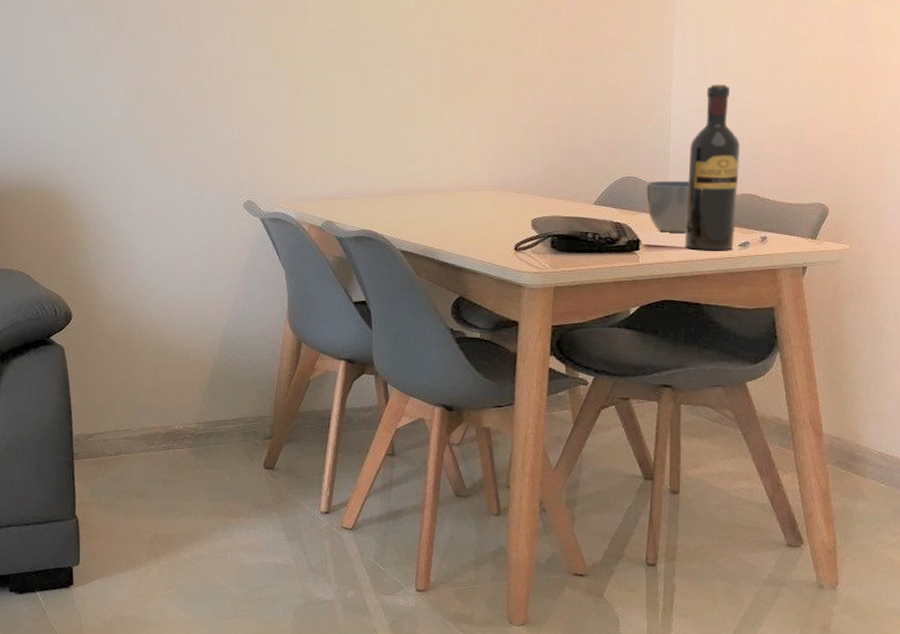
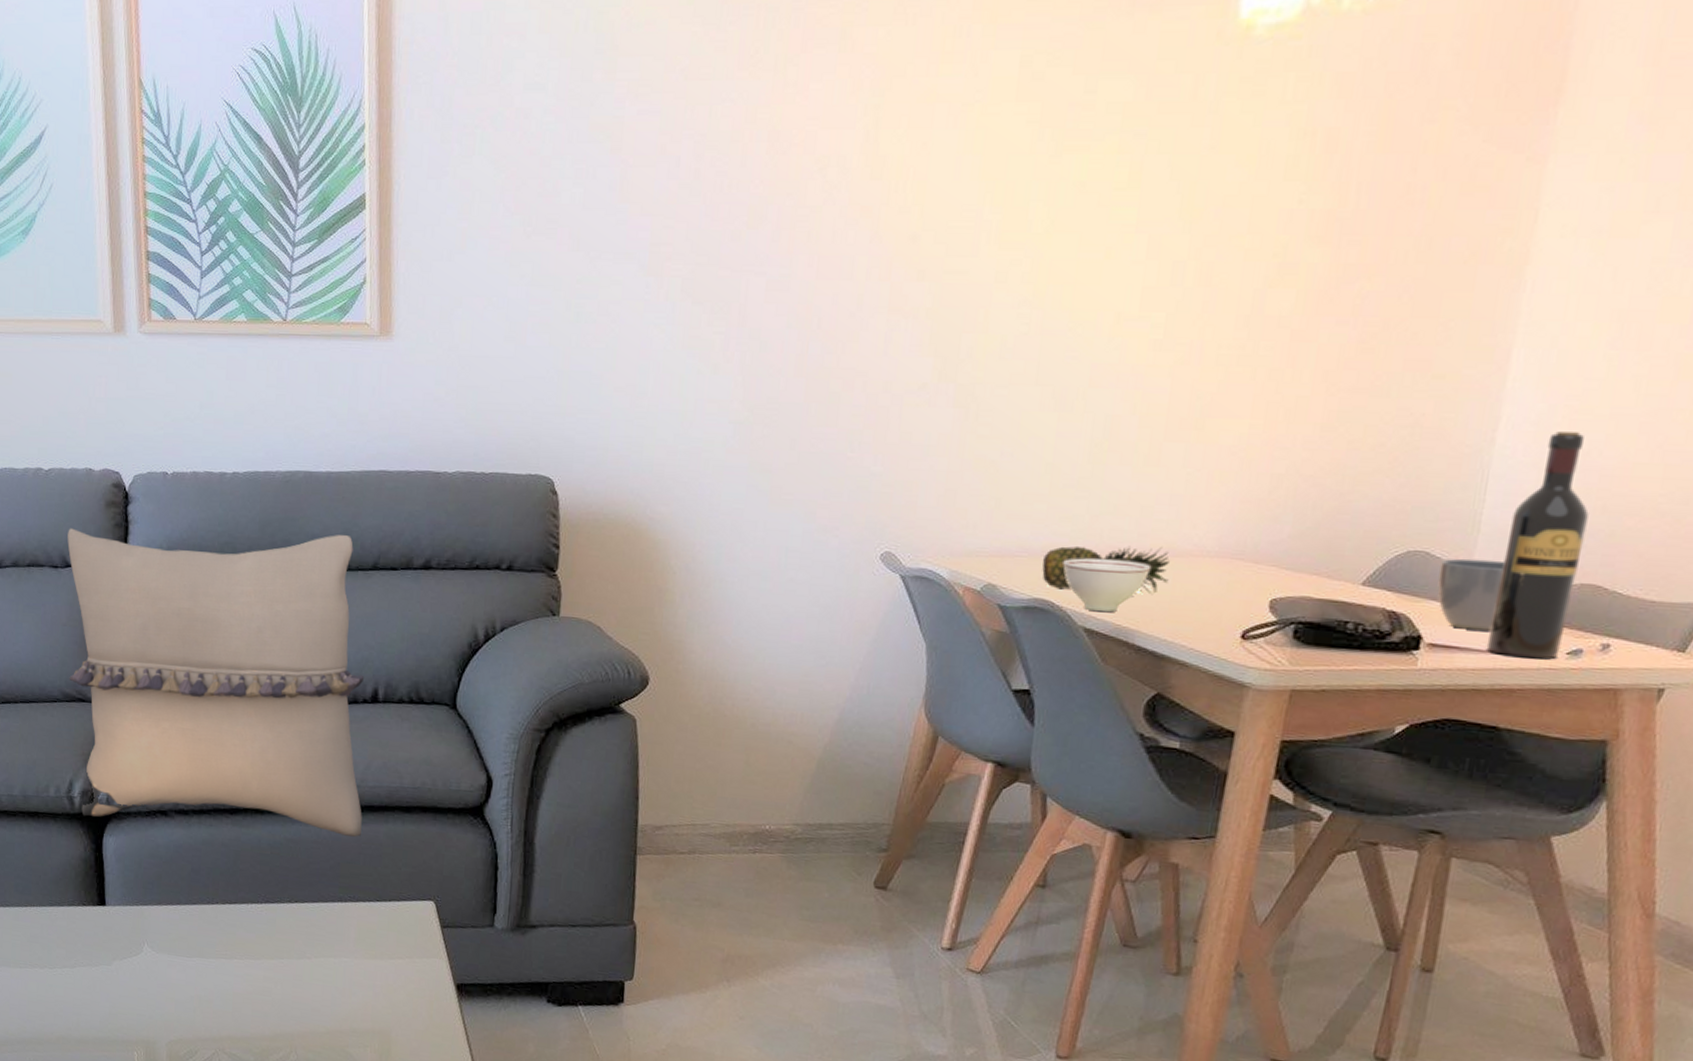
fruit: none [366,185,458,222] -> present [1042,545,1170,594]
bowl: none [380,197,445,237] -> present [1063,558,1152,613]

